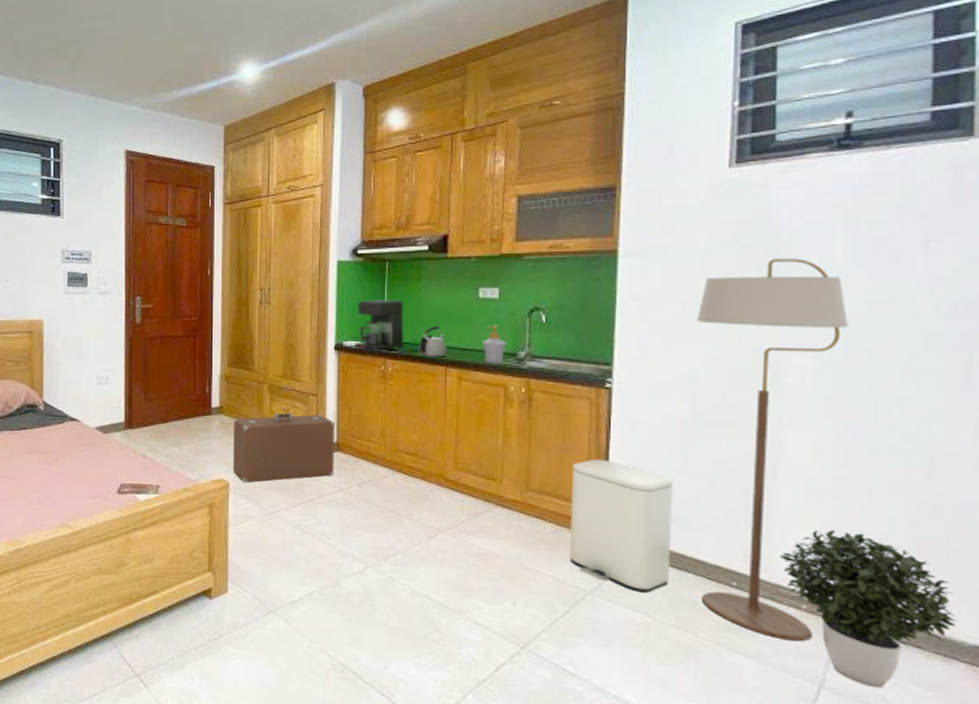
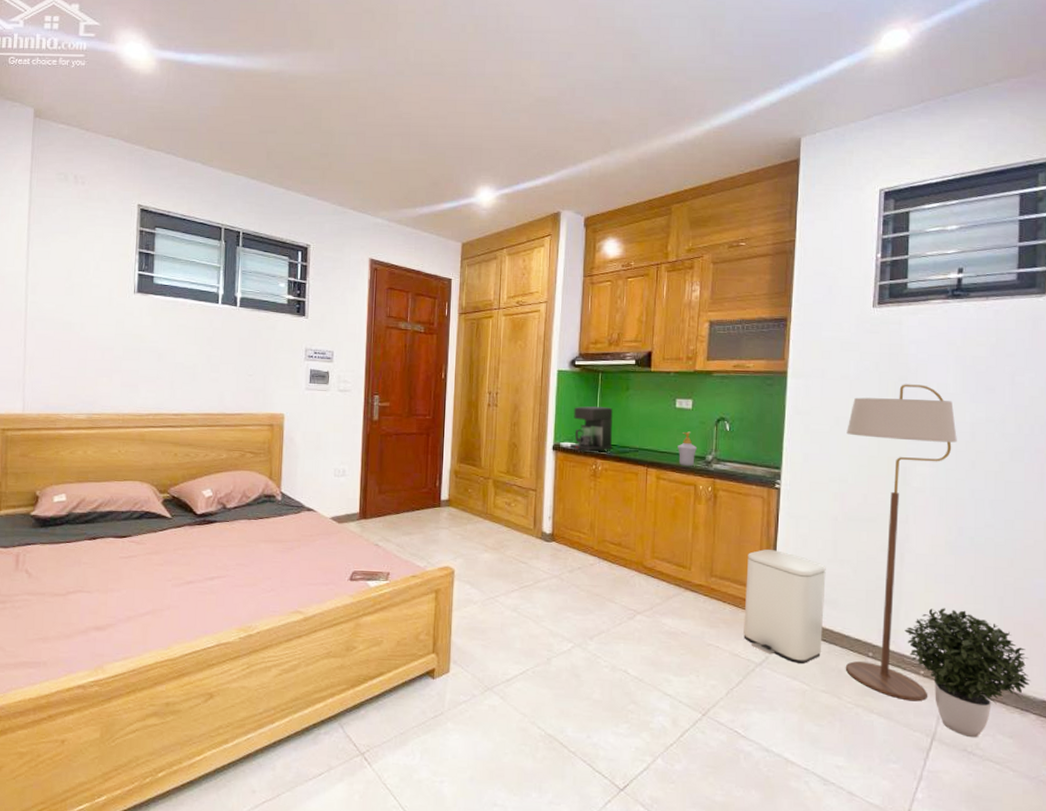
suitcase: present [232,412,334,483] -> none [458,505,551,570]
kettle: present [418,325,448,357] -> none [624,430,649,459]

